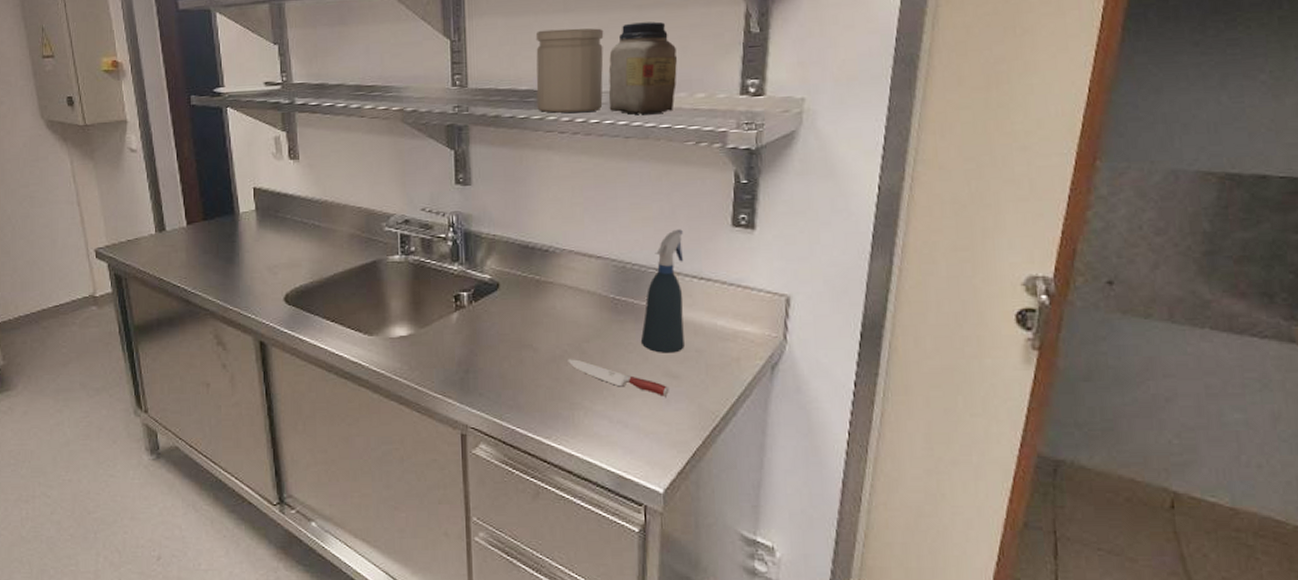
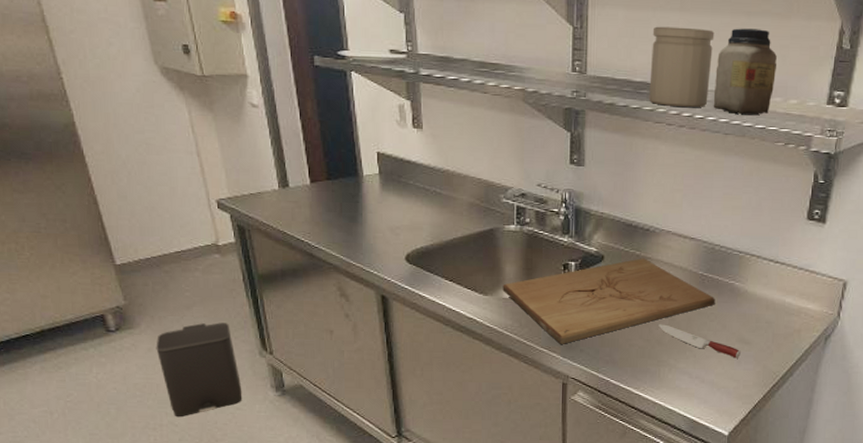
pedal bin: none [31,380,116,486] -> present [156,322,243,416]
cutting board: none [389,283,633,388] -> present [502,258,716,344]
spray bottle: present [641,229,684,353] -> none [722,219,766,323]

